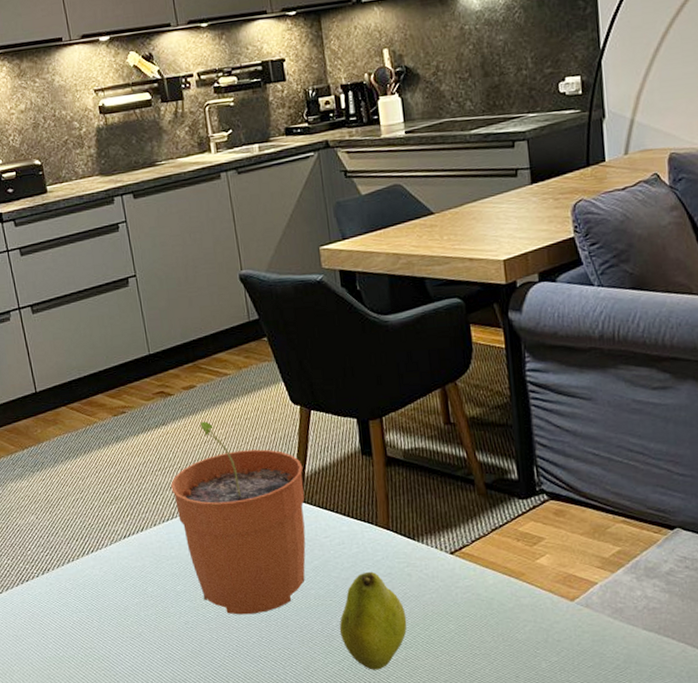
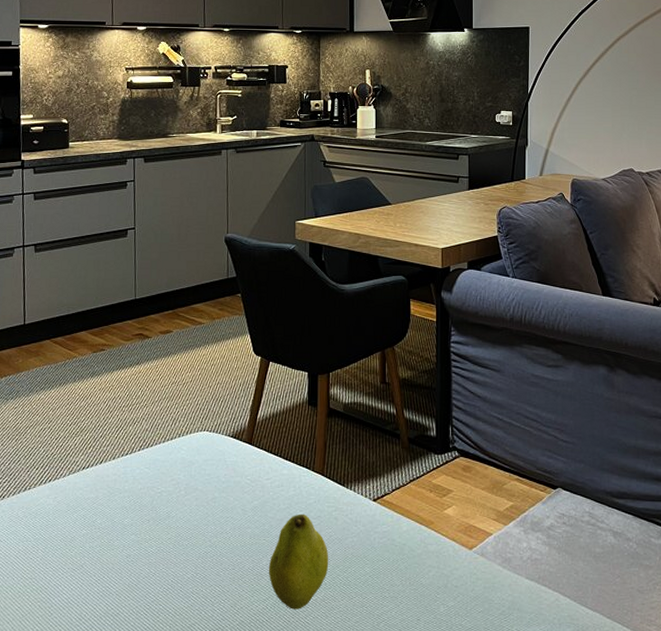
plant pot: present [171,421,306,615] -> none [135,364,256,550]

